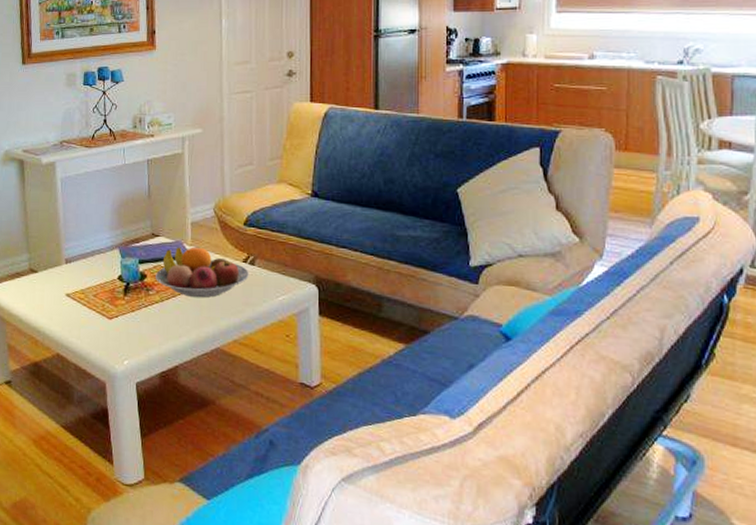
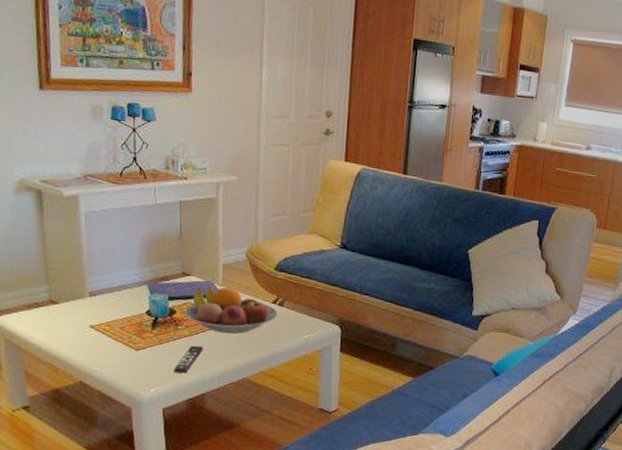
remote control: none [146,312,175,344] -> present [174,345,203,374]

